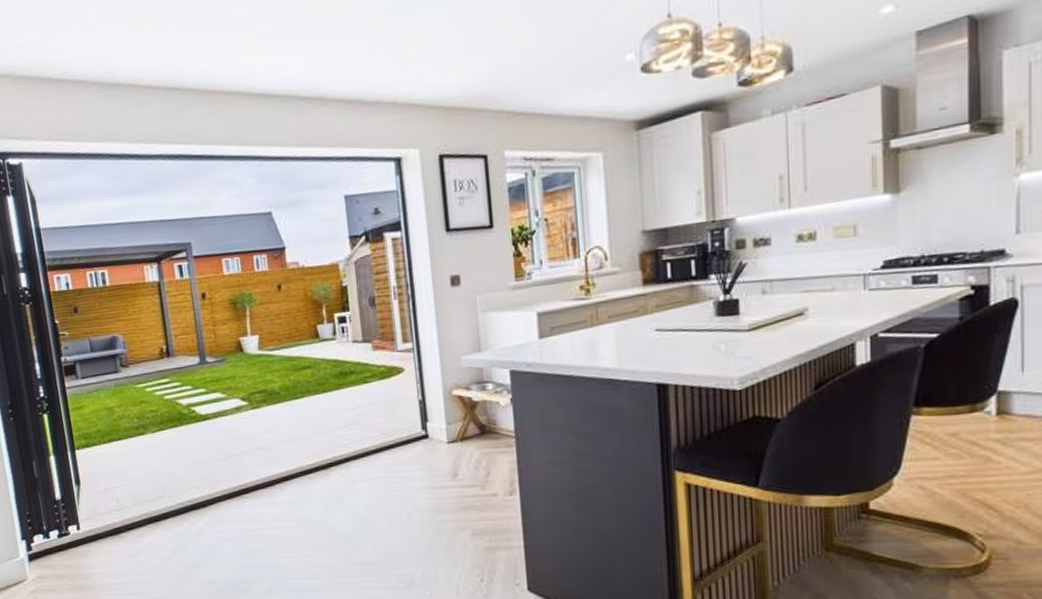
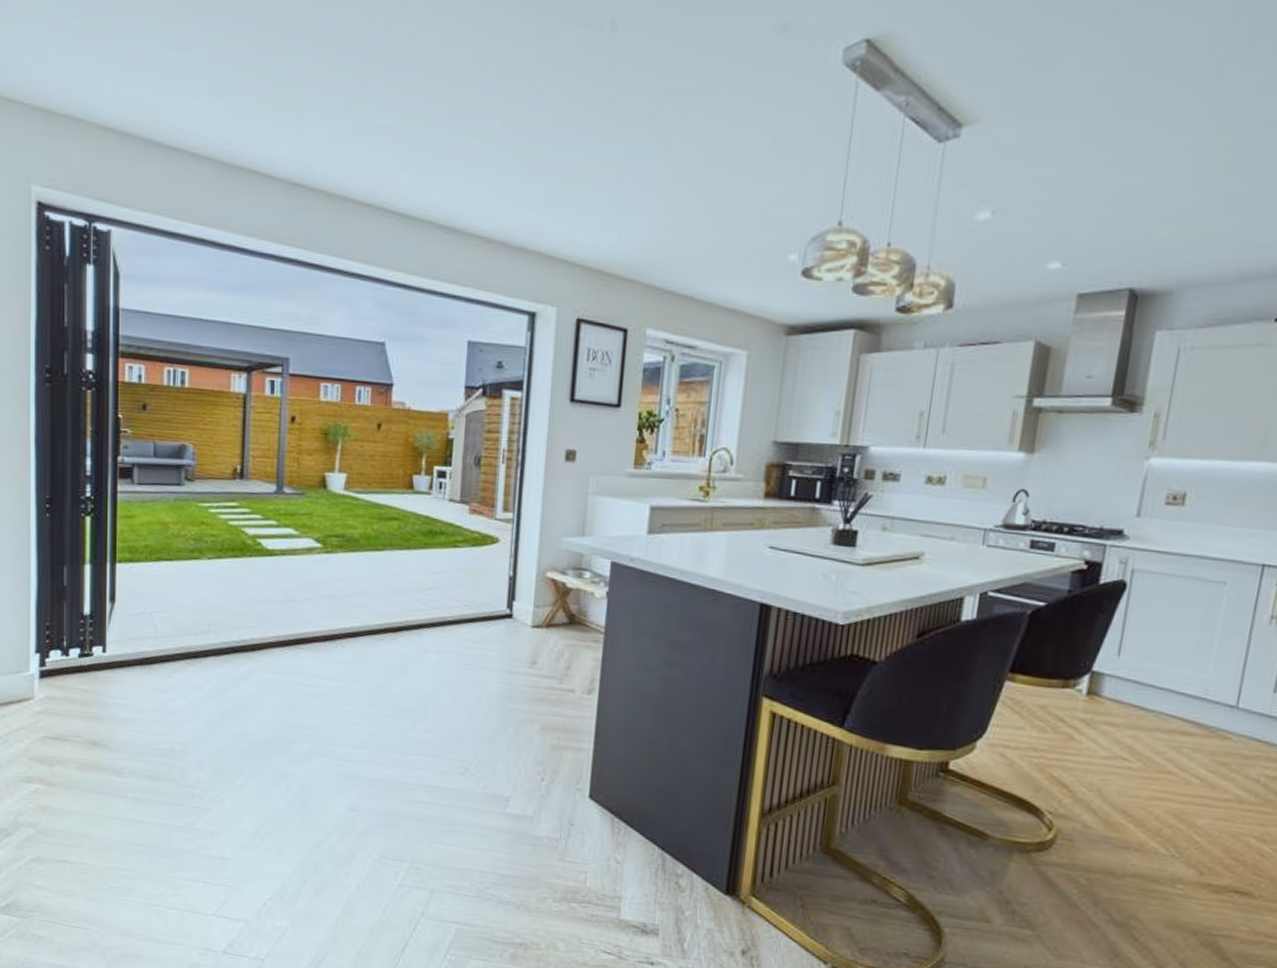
kettle: none [879,227,911,272] -> present [1000,488,1033,532]

